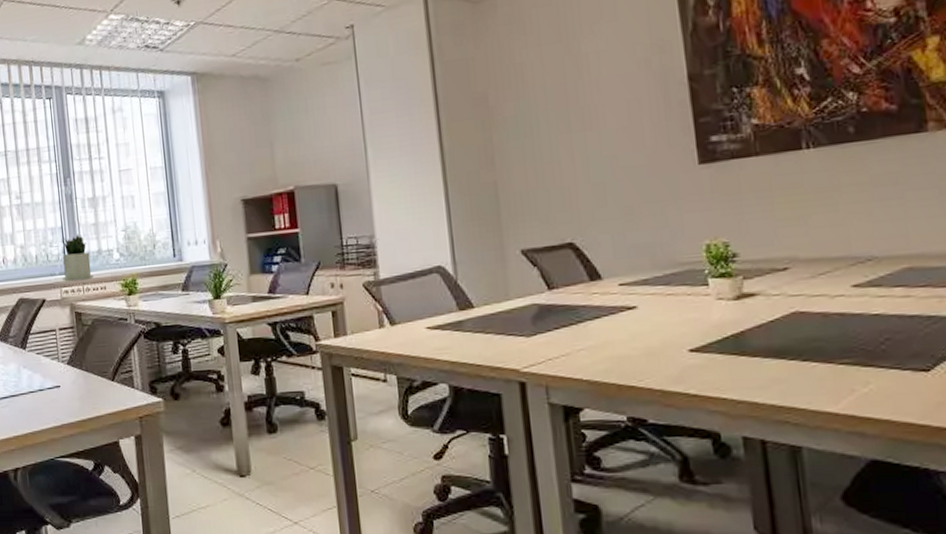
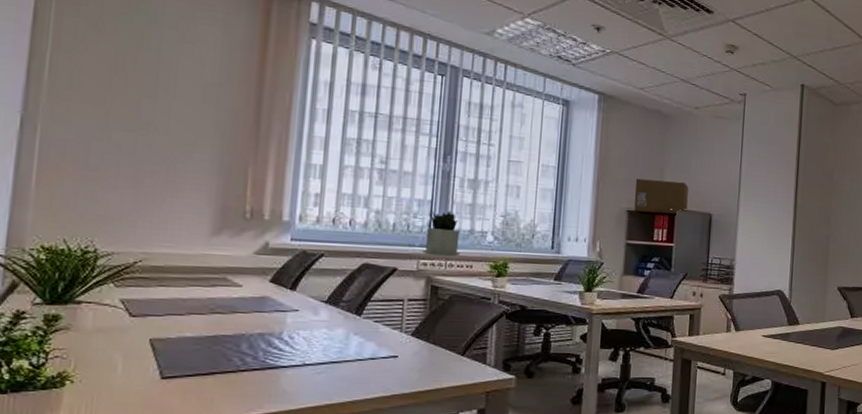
box: none [244,153,309,202] -> present [634,178,688,216]

